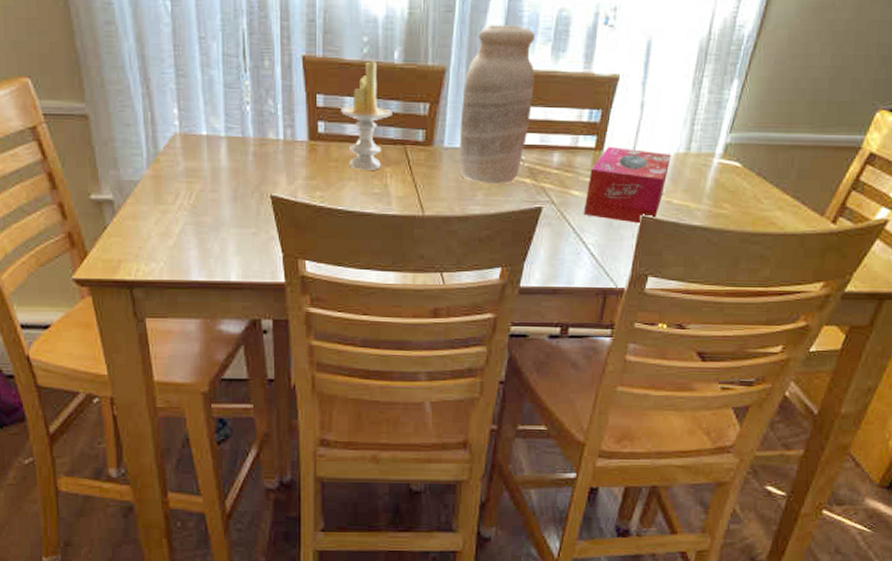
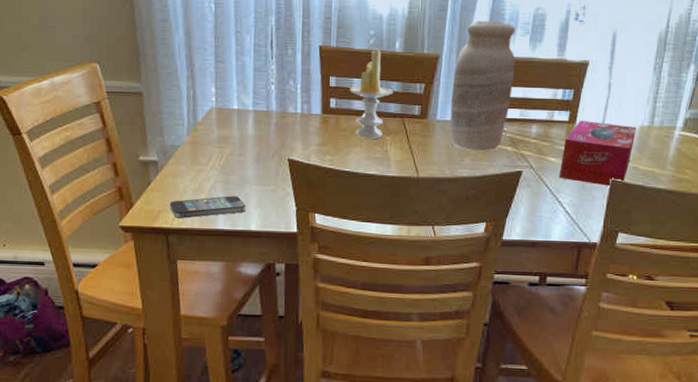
smartphone: none [132,241,224,269] -> present [170,196,246,218]

